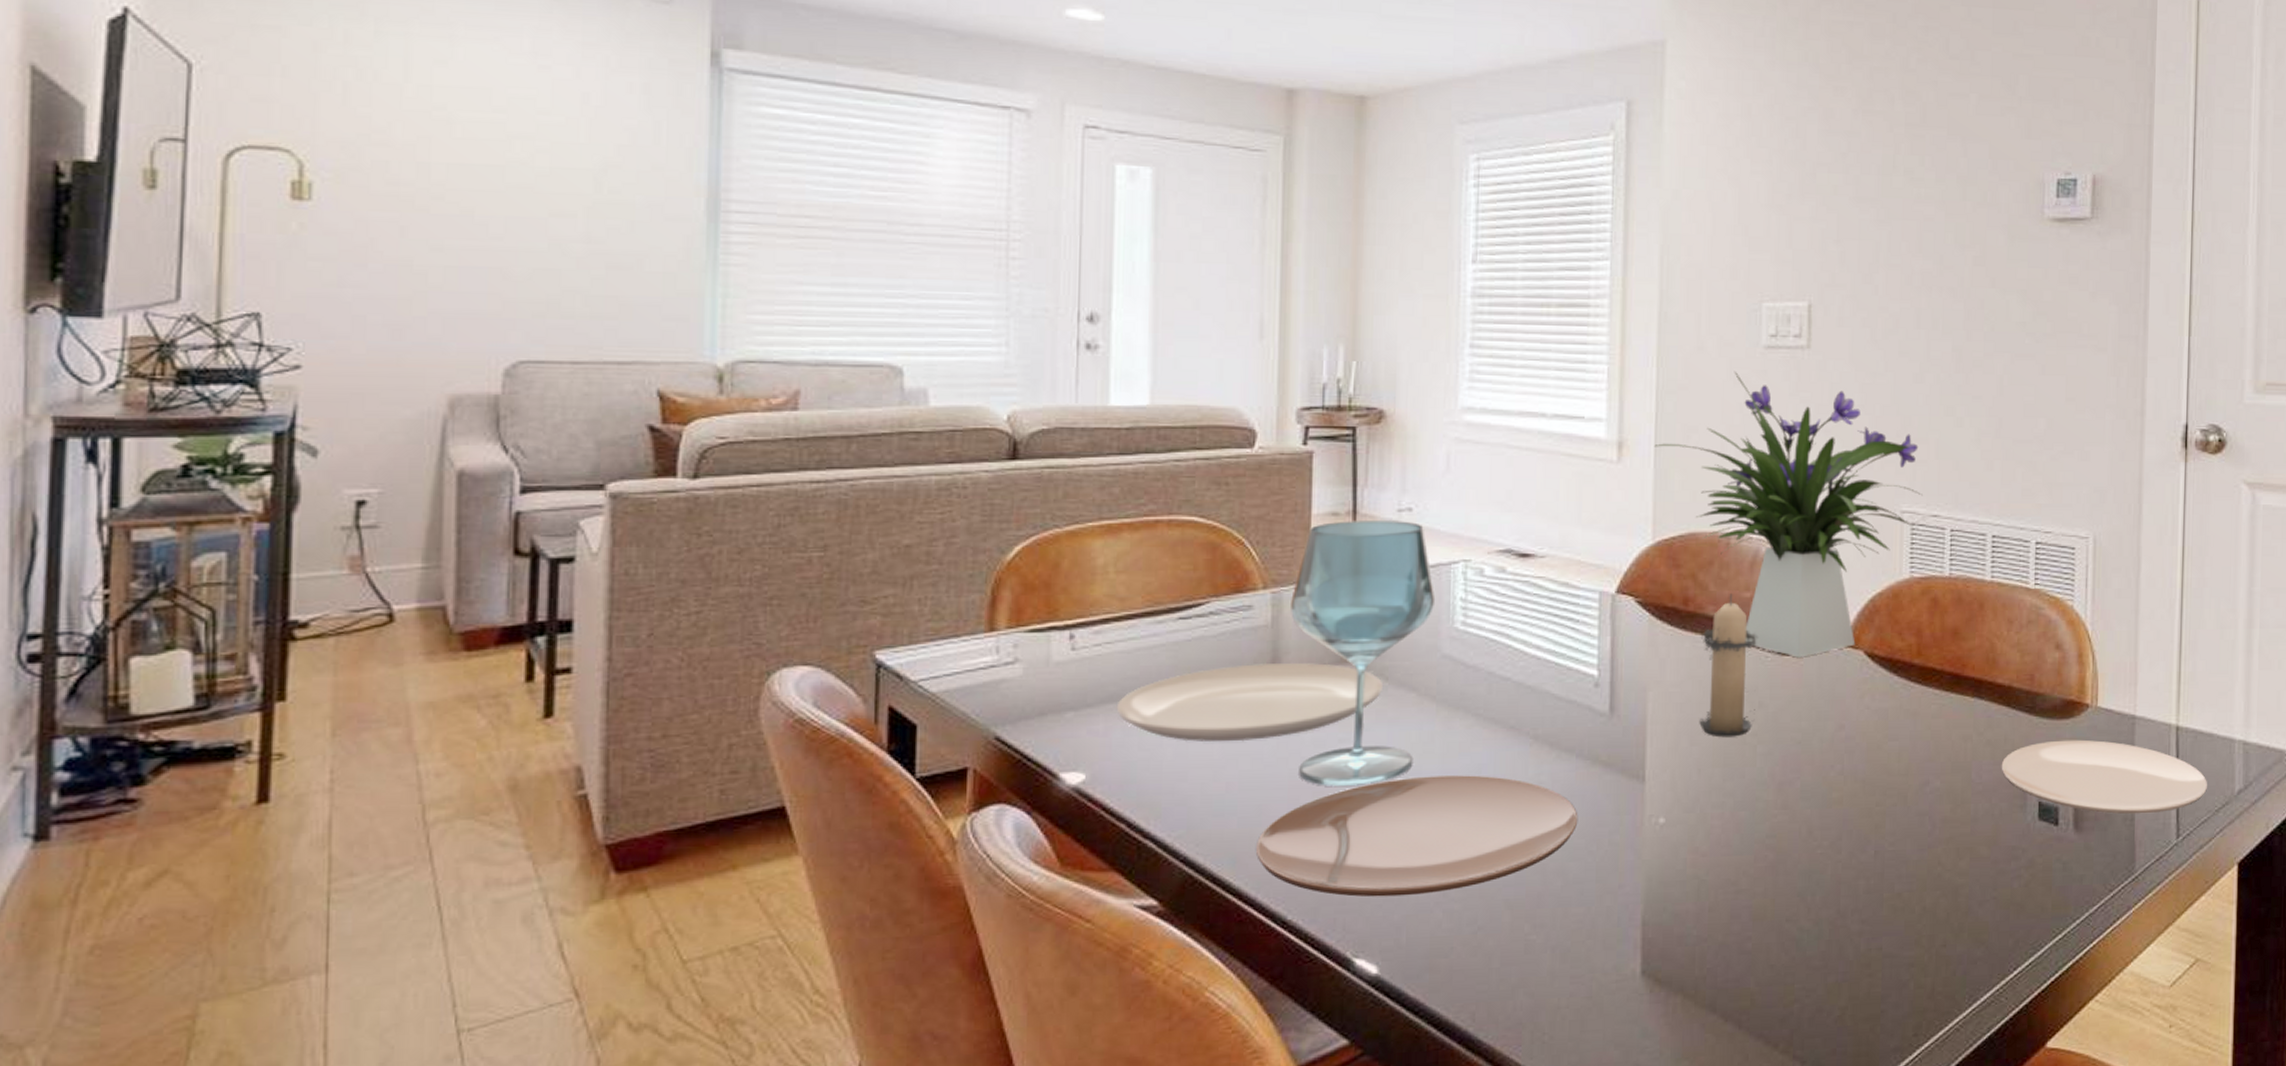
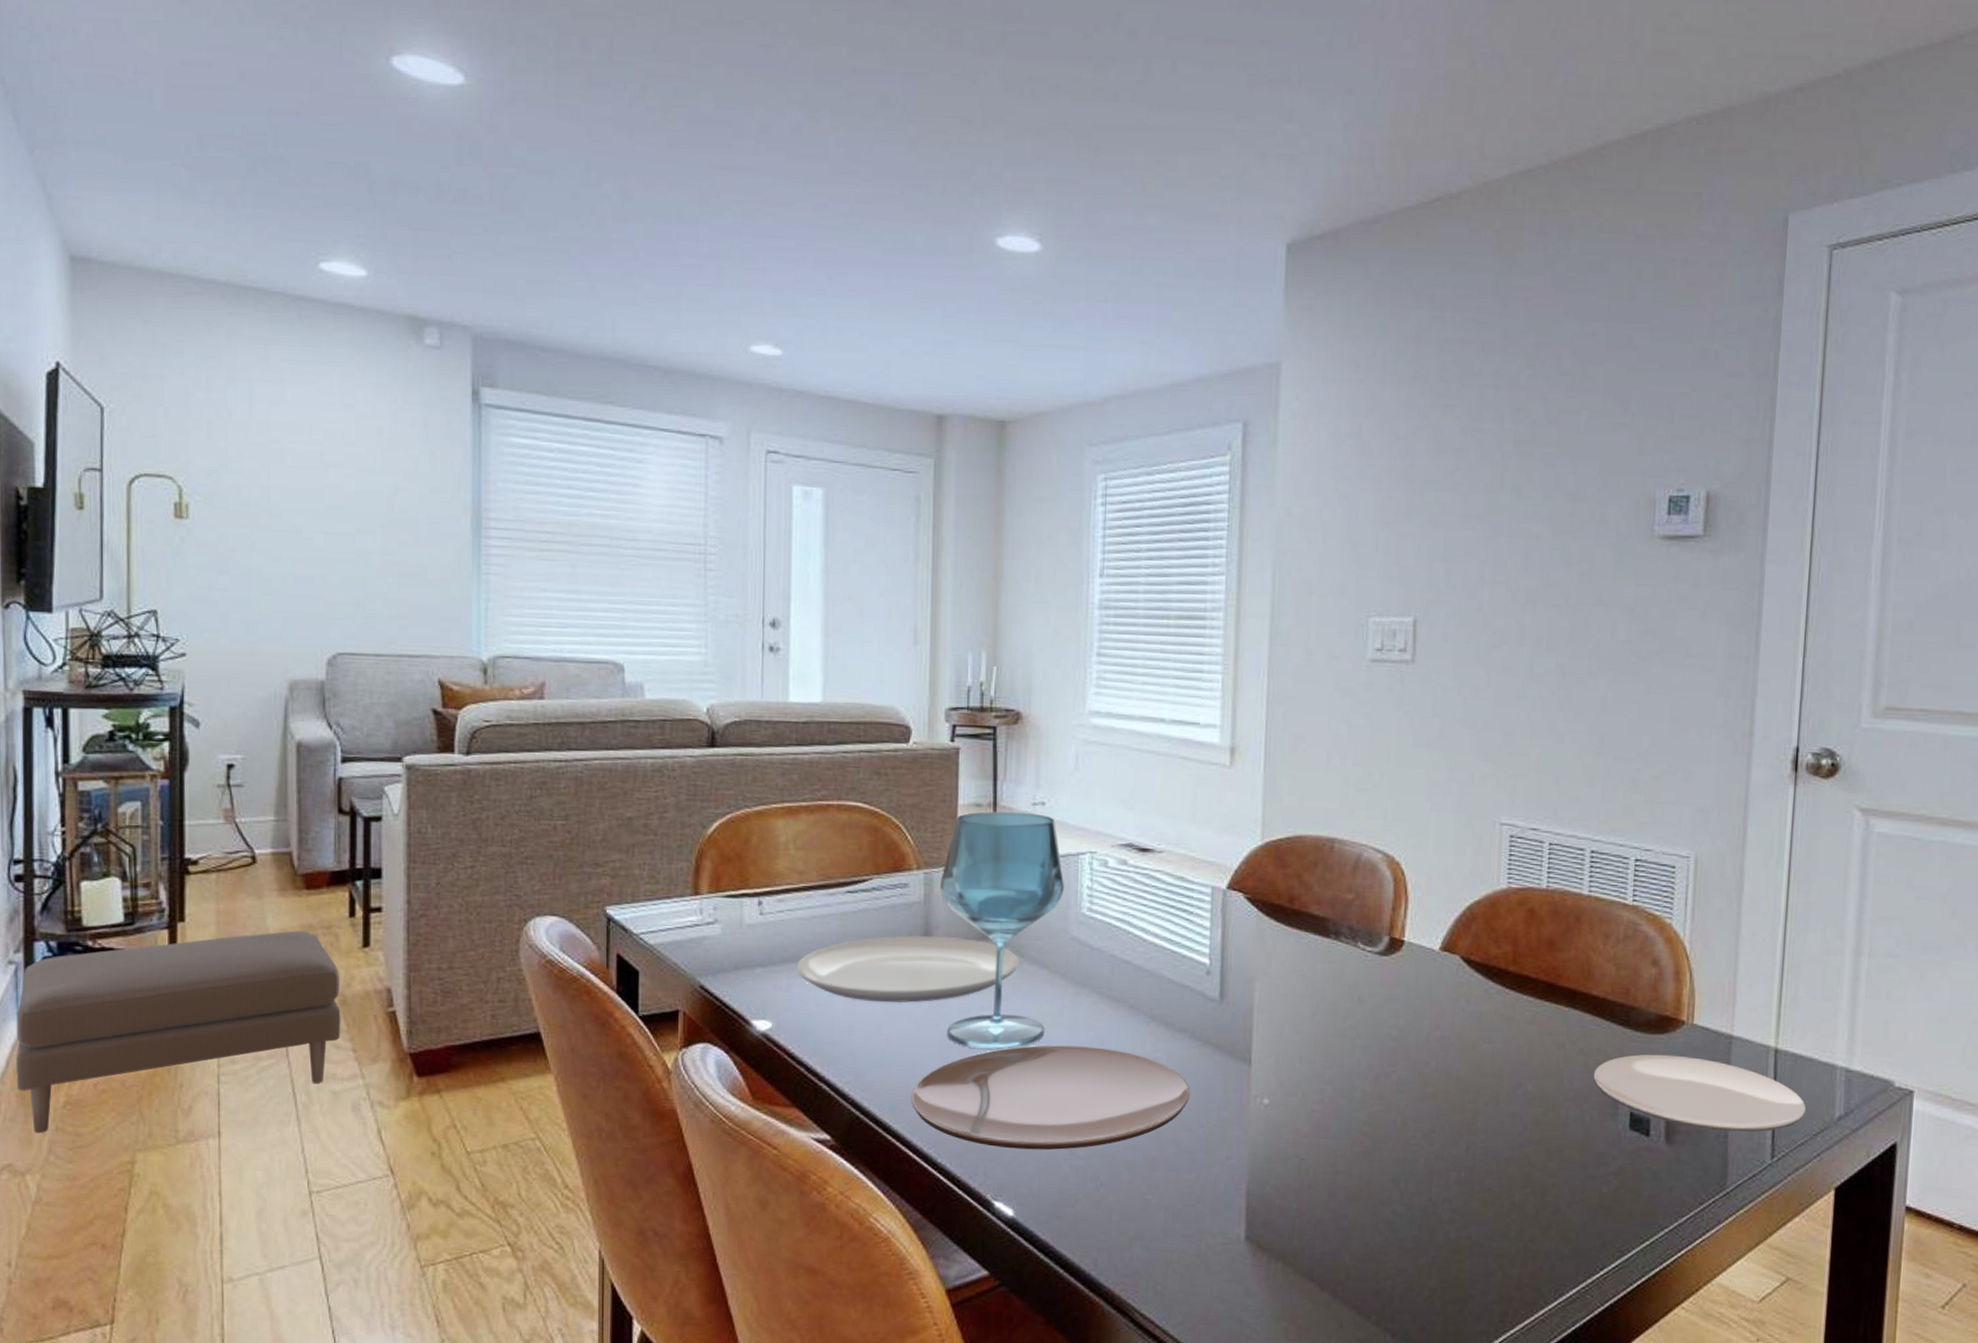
ottoman: none [16,702,510,991] -> present [15,930,341,1134]
flower arrangement: present [1654,370,1923,658] -> none [1264,682,1522,959]
candle: present [1699,593,1759,738] -> none [1302,894,1359,1029]

